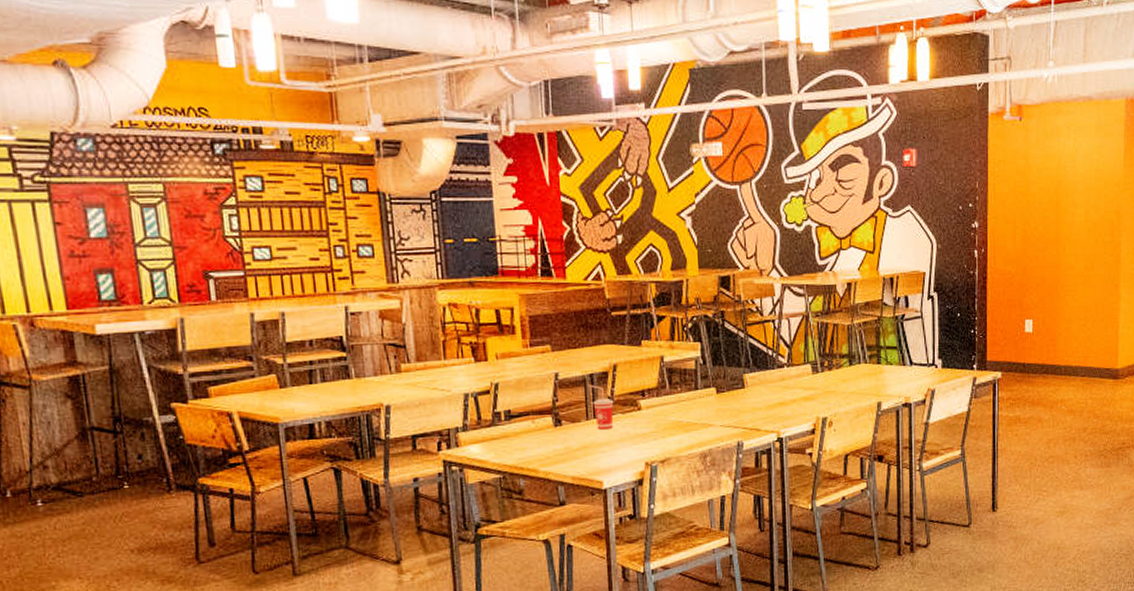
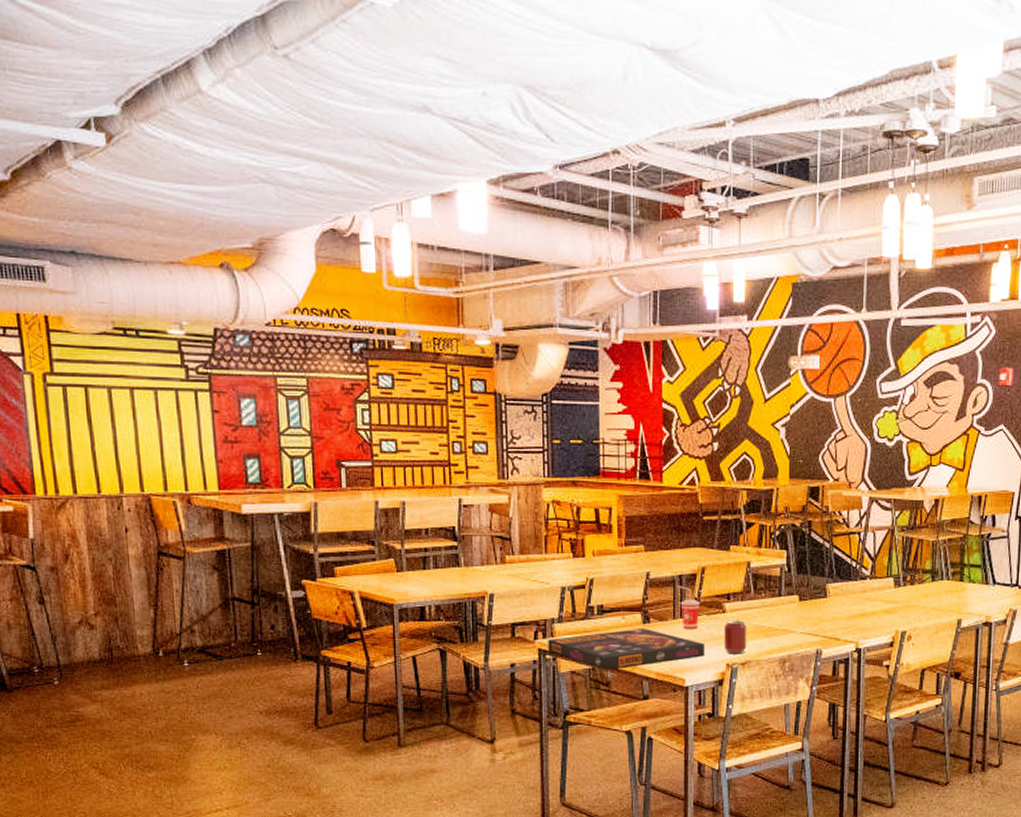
pizza box: none [453,431,621,478] -> present [548,628,704,670]
pop: none [641,415,666,453] -> present [724,619,747,654]

